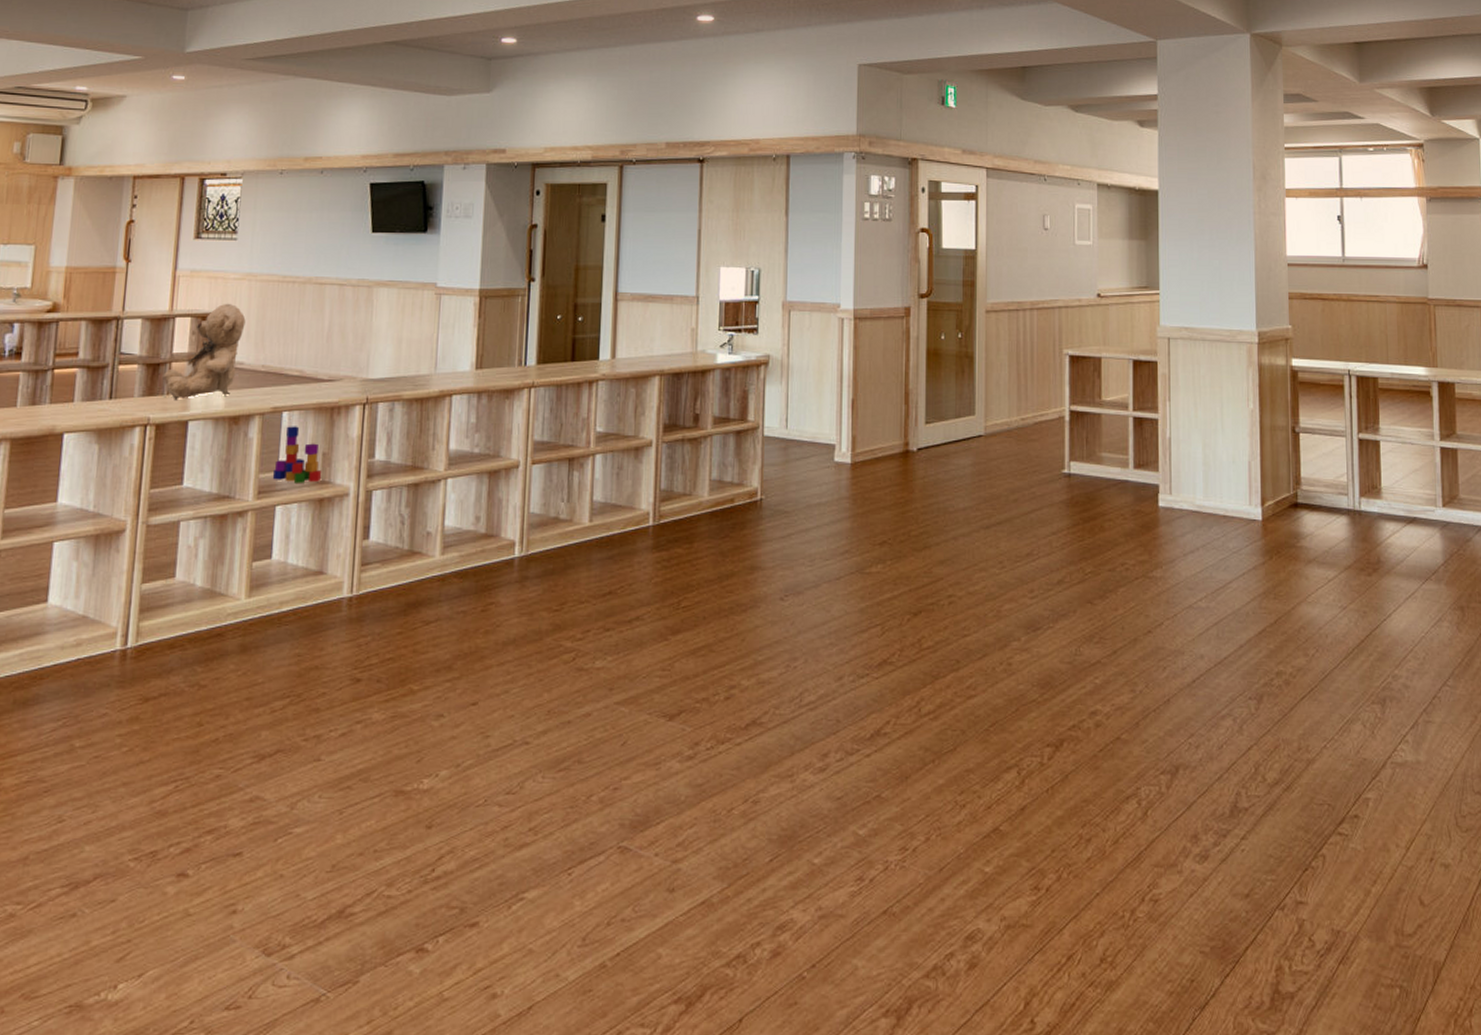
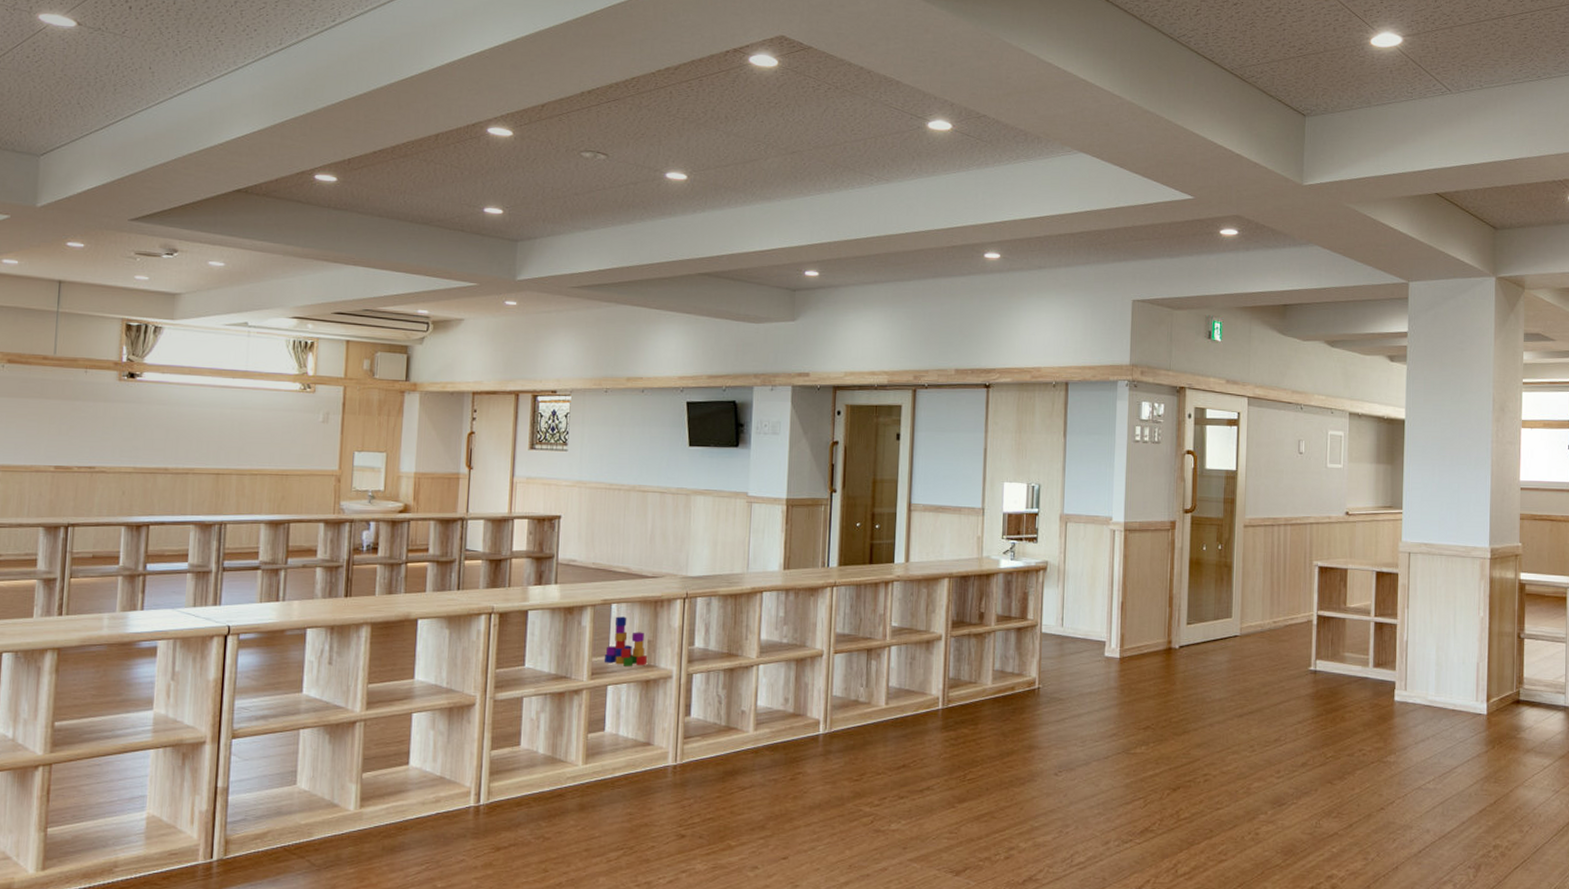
teddy bear: present [162,303,246,401] -> none [504,507,577,593]

